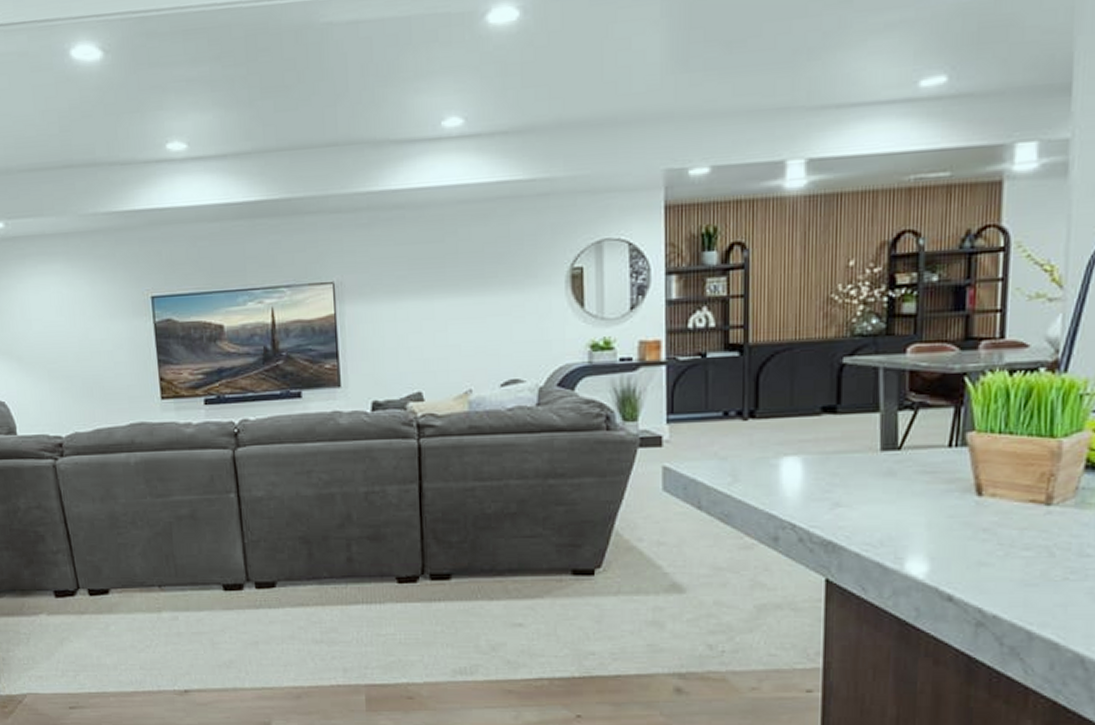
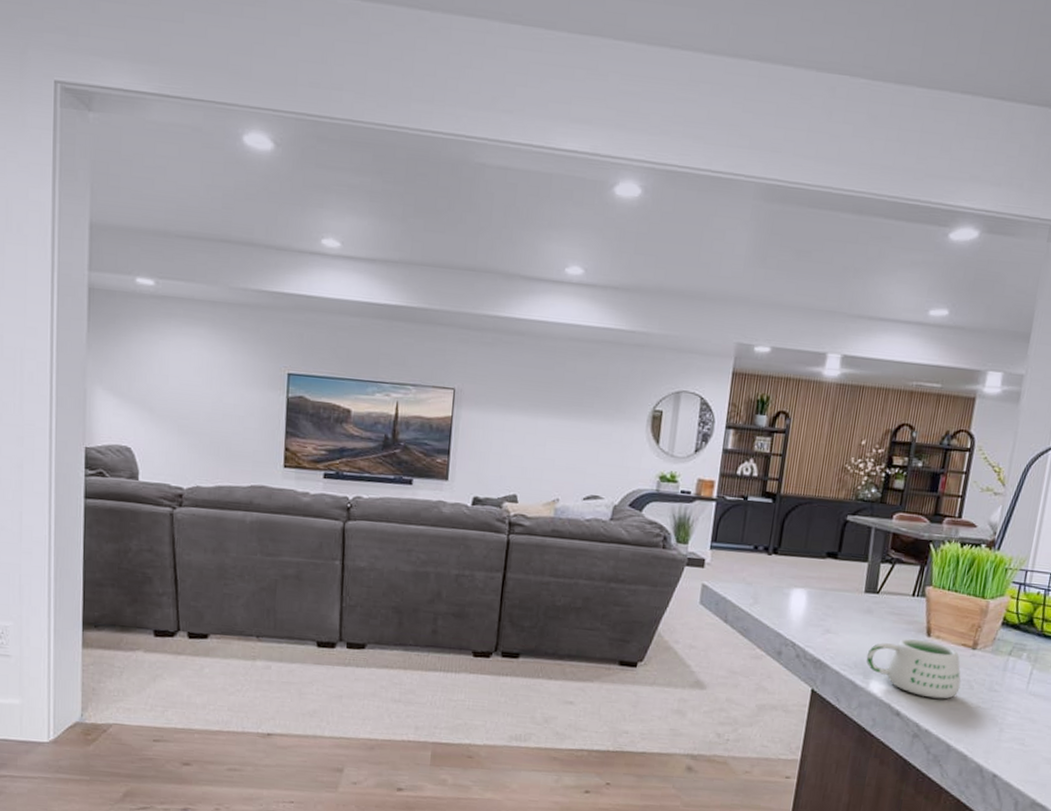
mug: none [895,502,1036,574] -> present [866,639,962,699]

